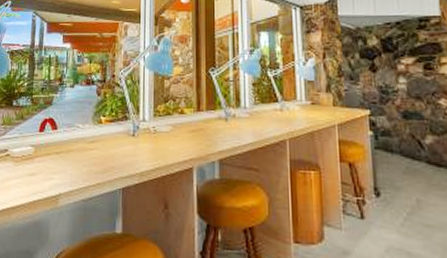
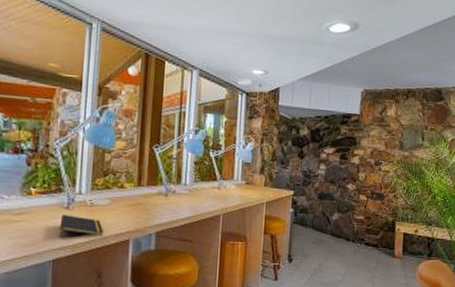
notepad: none [127,142,168,167] -> present [59,214,104,239]

